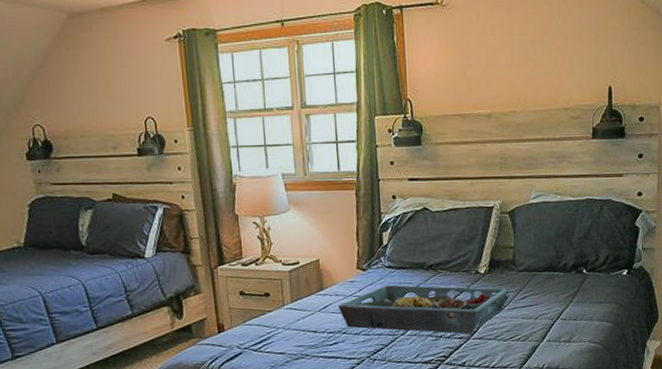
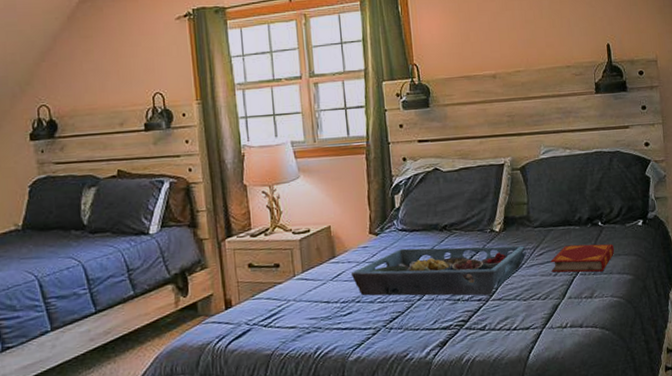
hardback book: none [532,290,597,318] -> present [550,243,615,273]

